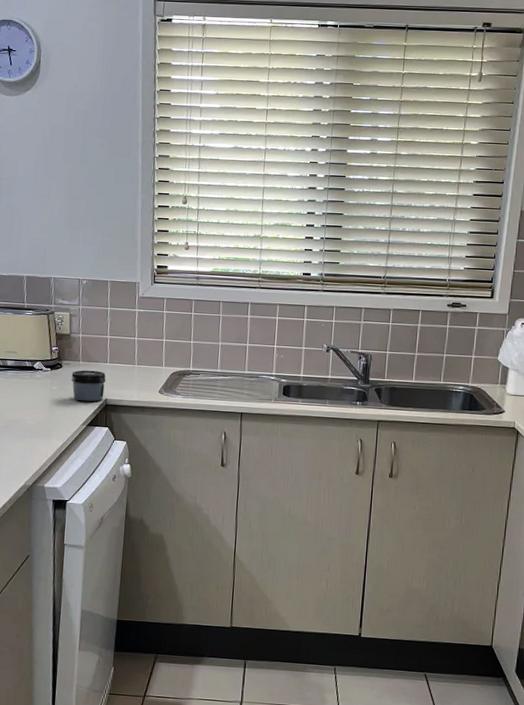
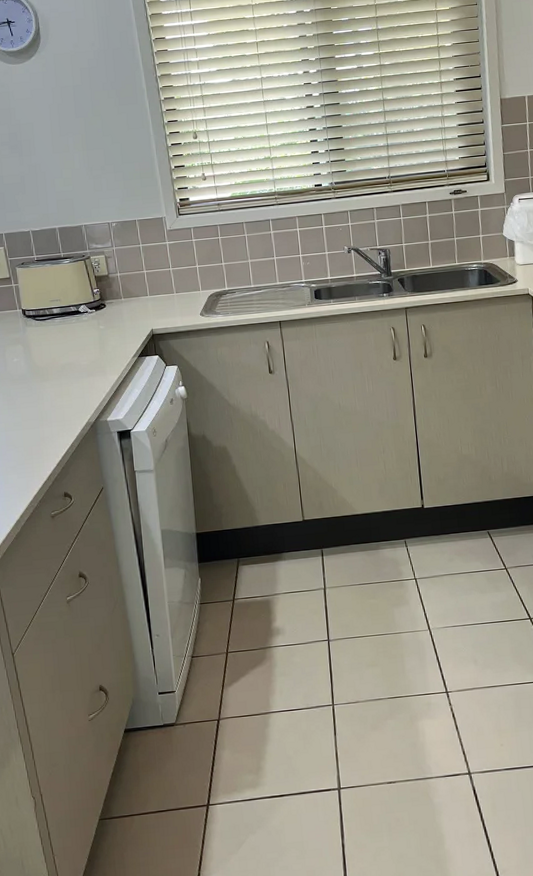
jar: present [71,370,106,402] -> none [116,304,150,336]

